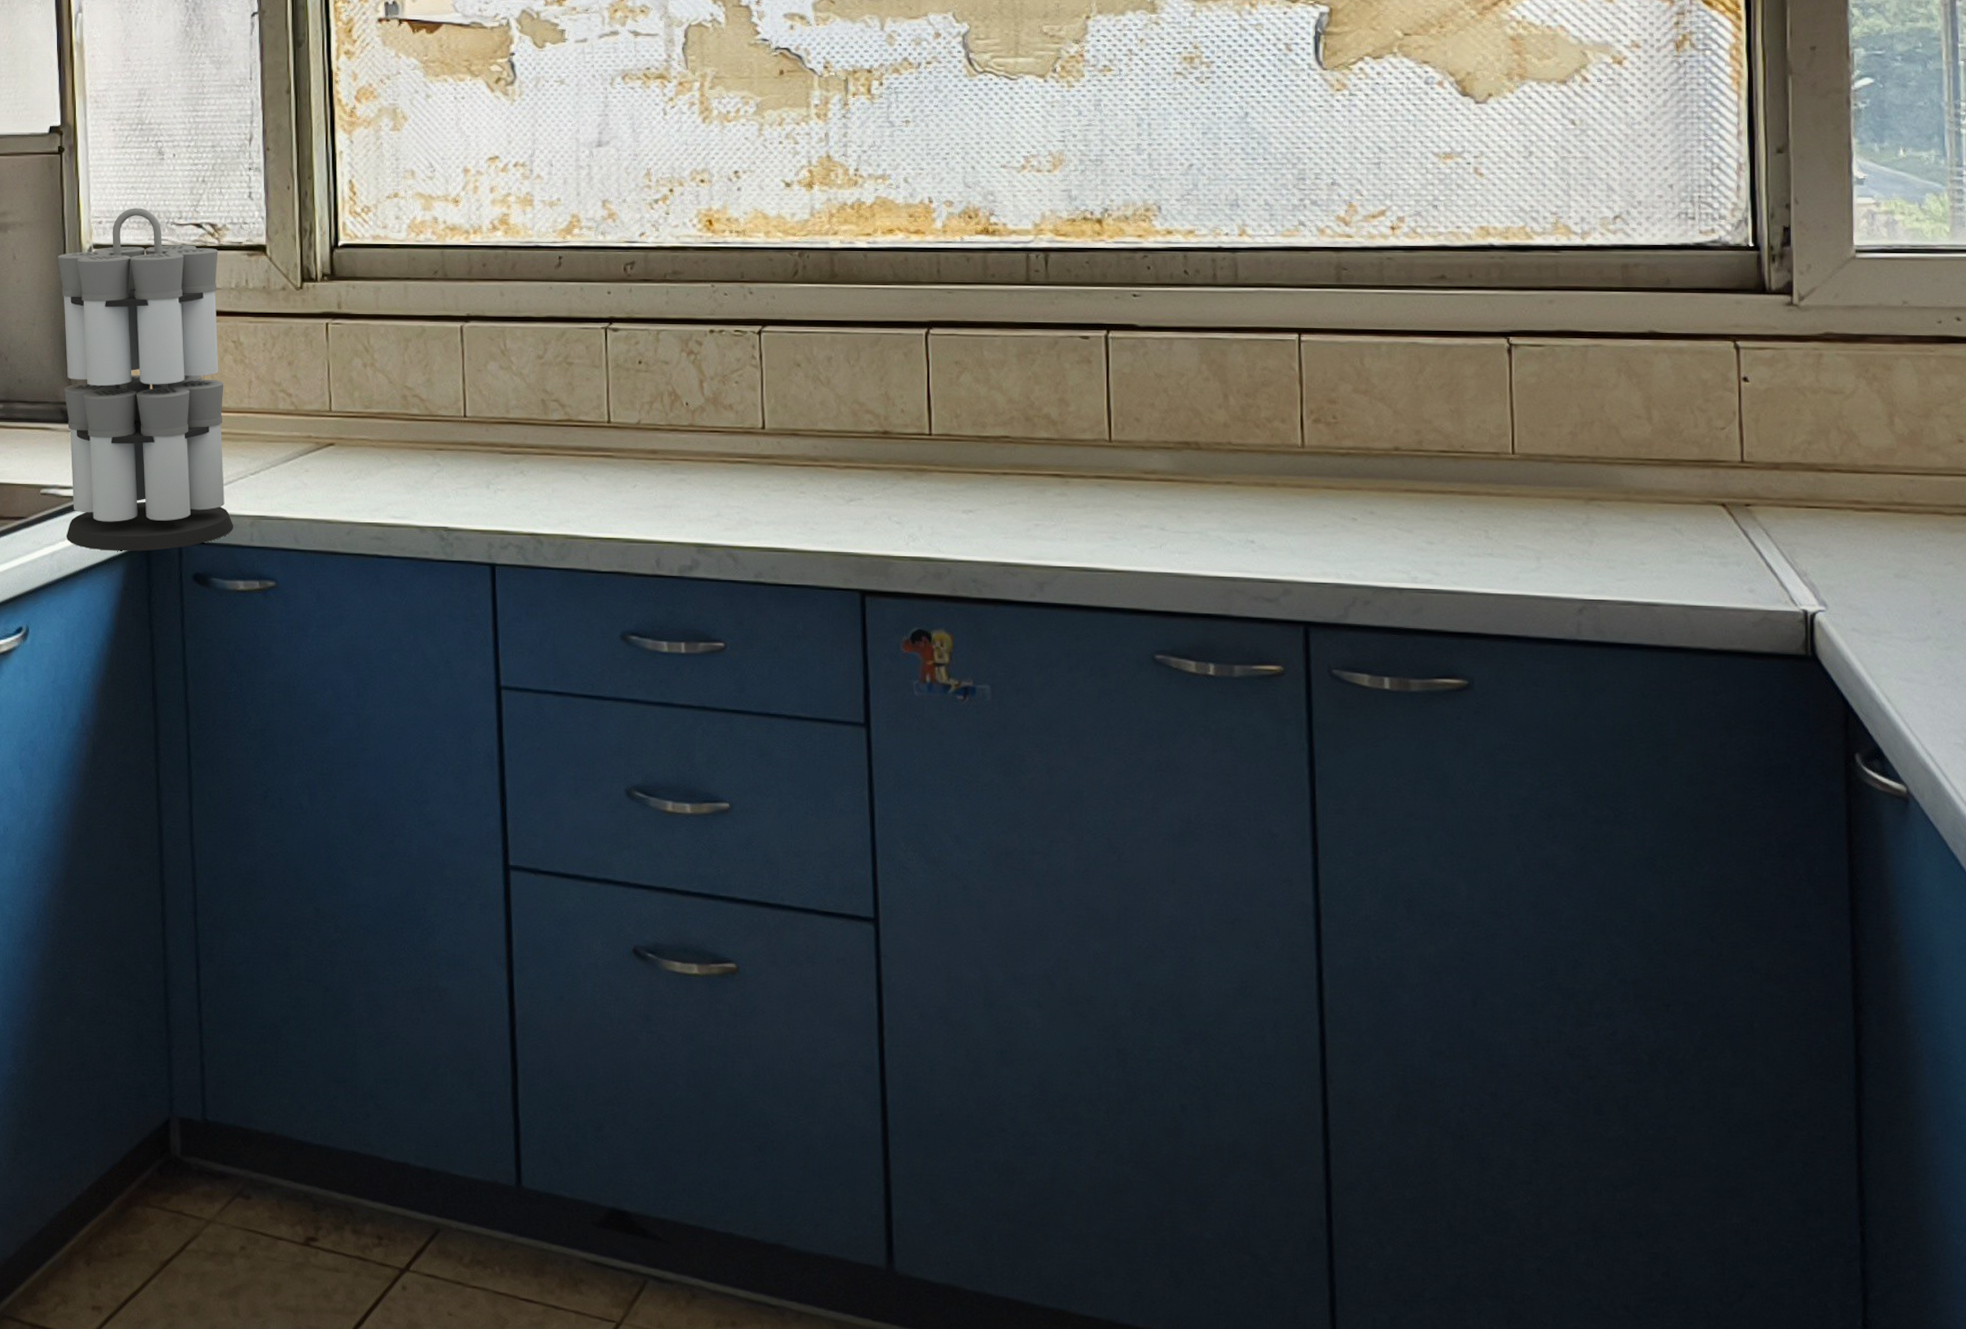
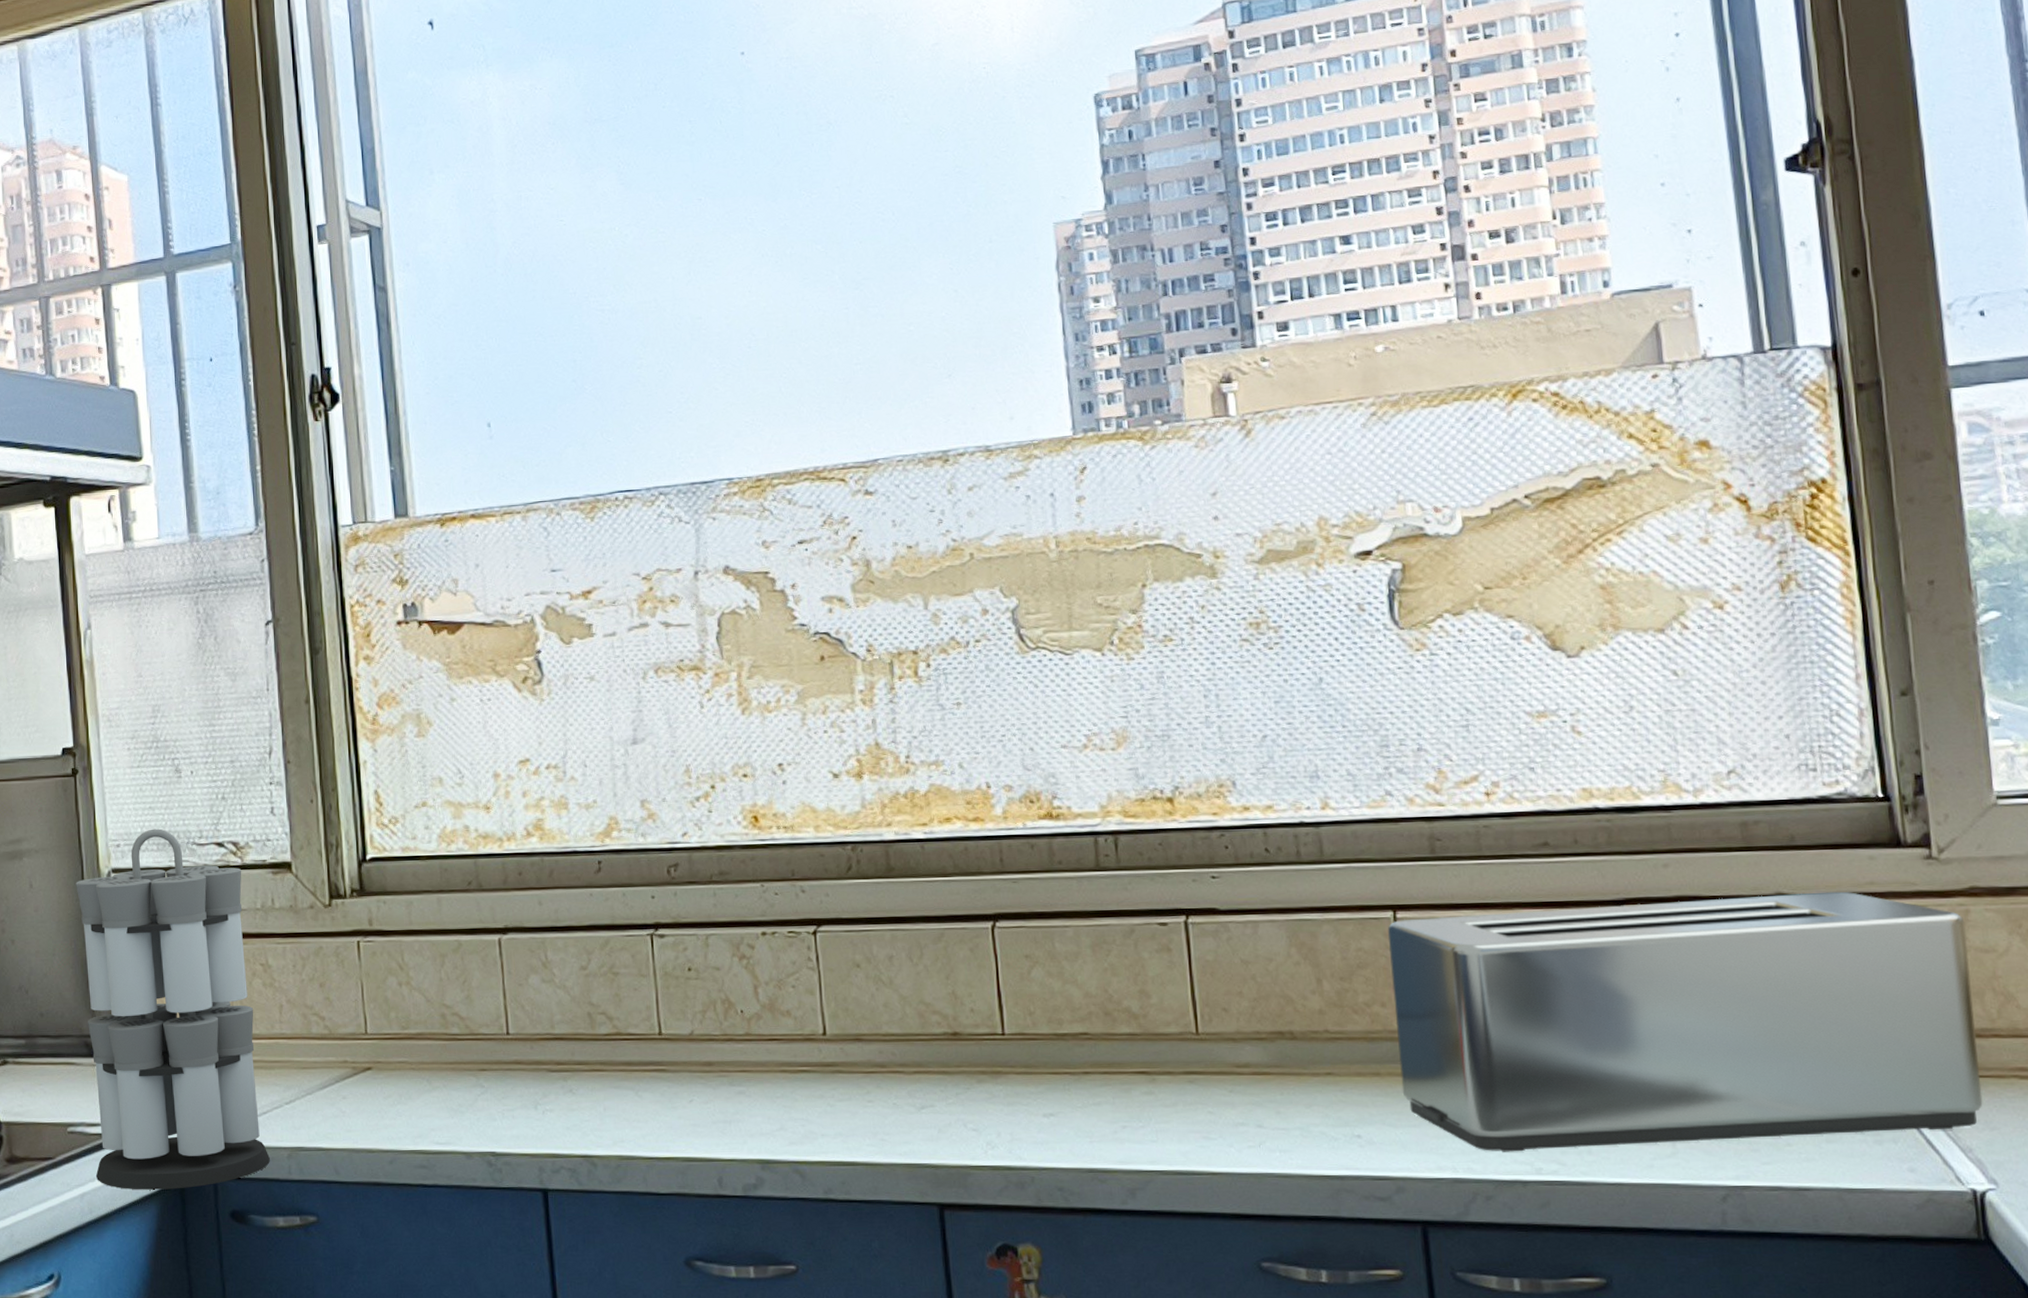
toaster: none [1291,332,1820,561] -> present [1387,891,1983,1152]

